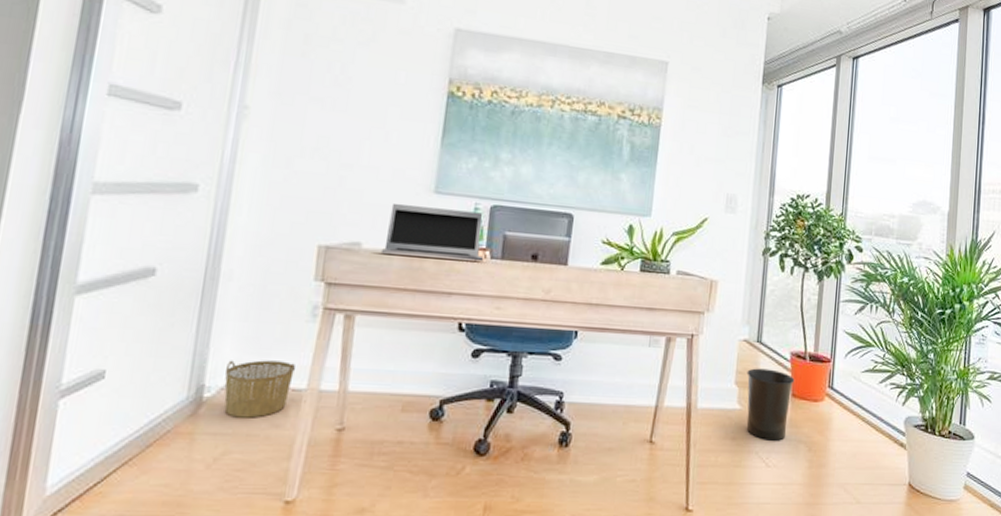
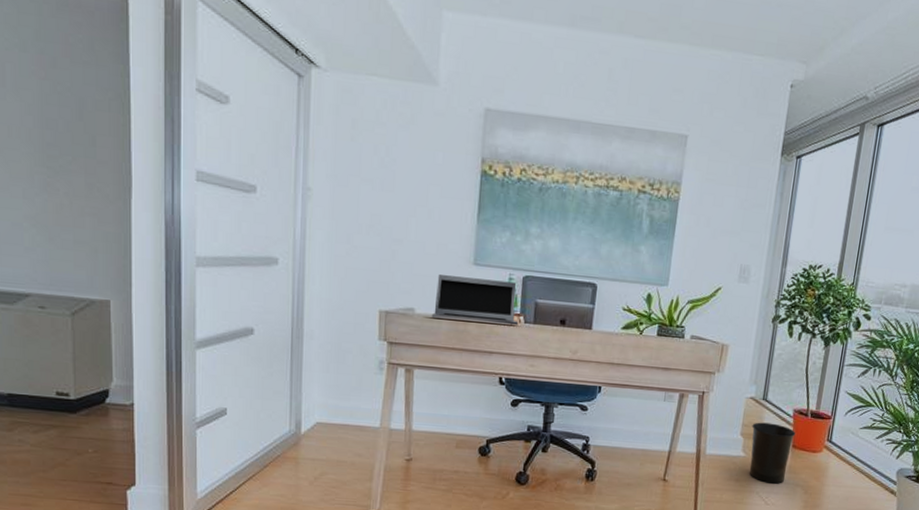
basket: present [224,360,296,418] -> none [315,403,370,449]

